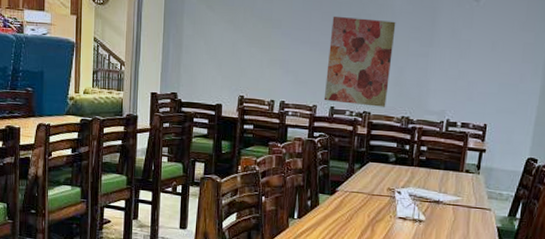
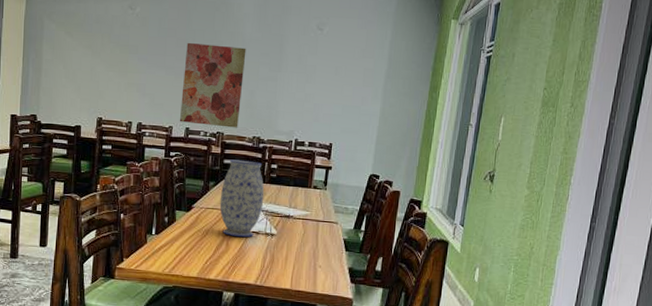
vase: none [365,141,413,224] -> present [219,159,265,238]

